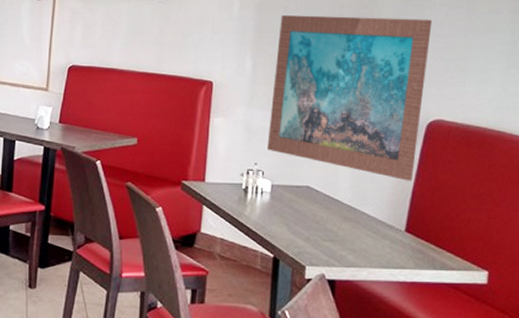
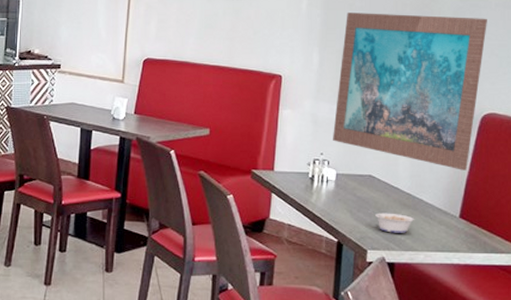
legume: none [306,223,357,248] -> present [368,210,415,233]

